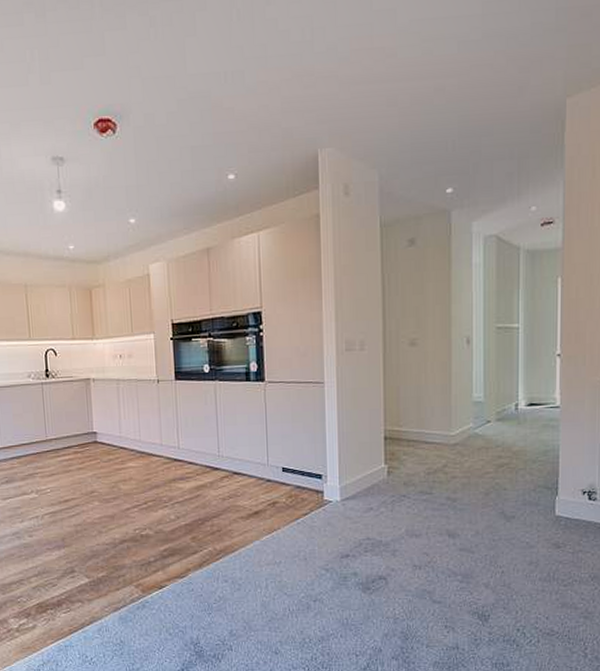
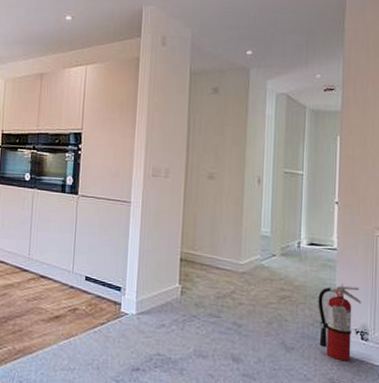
fire extinguisher: none [540,442,588,524] -> present [318,282,361,362]

